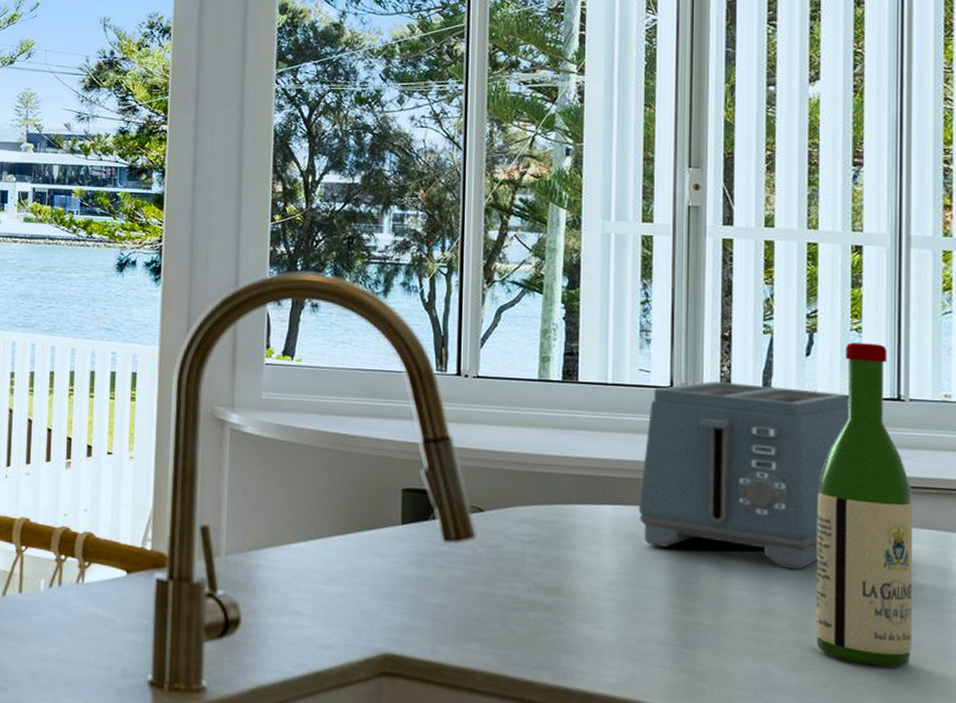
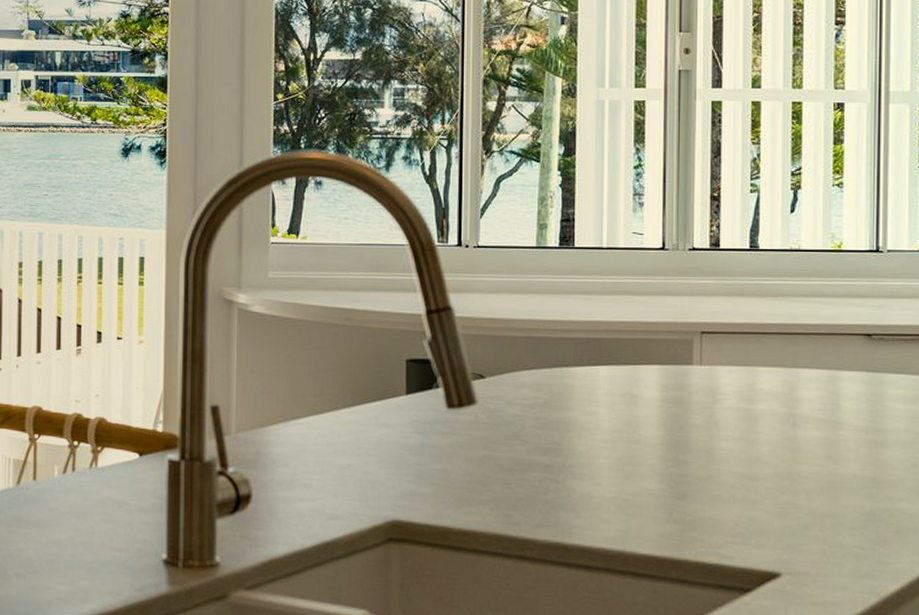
toaster: present [638,381,849,570] -> none [632,241,831,419]
wine bottle: present [816,342,913,668] -> none [799,197,890,507]

